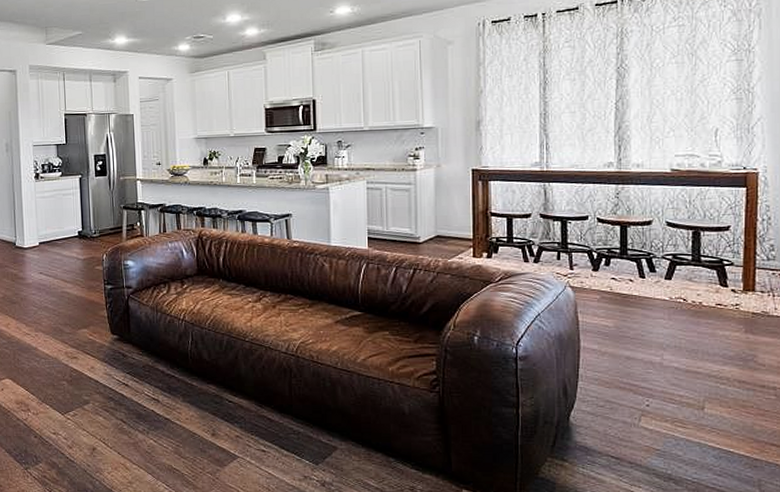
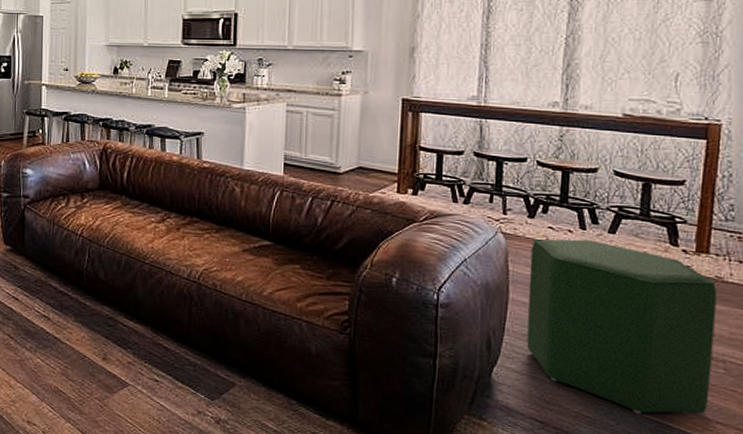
ottoman: none [597,287,764,443] -> present [526,238,717,415]

